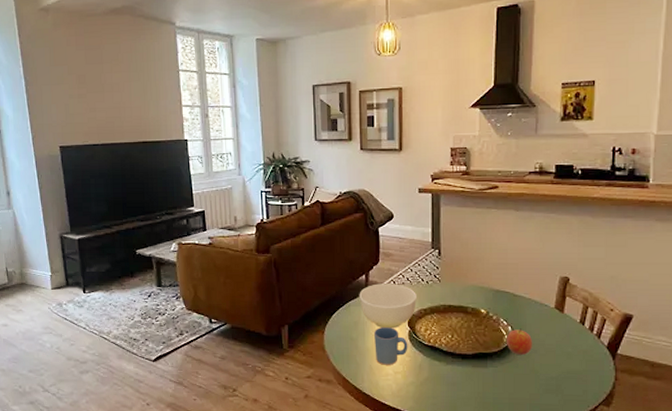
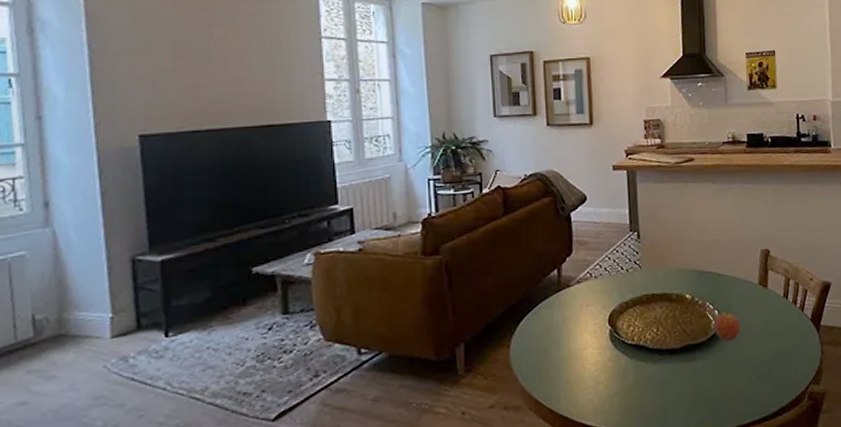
bowl: present [359,283,416,329] -> none [551,276,617,331]
mug: present [374,326,408,365] -> none [570,328,610,377]

